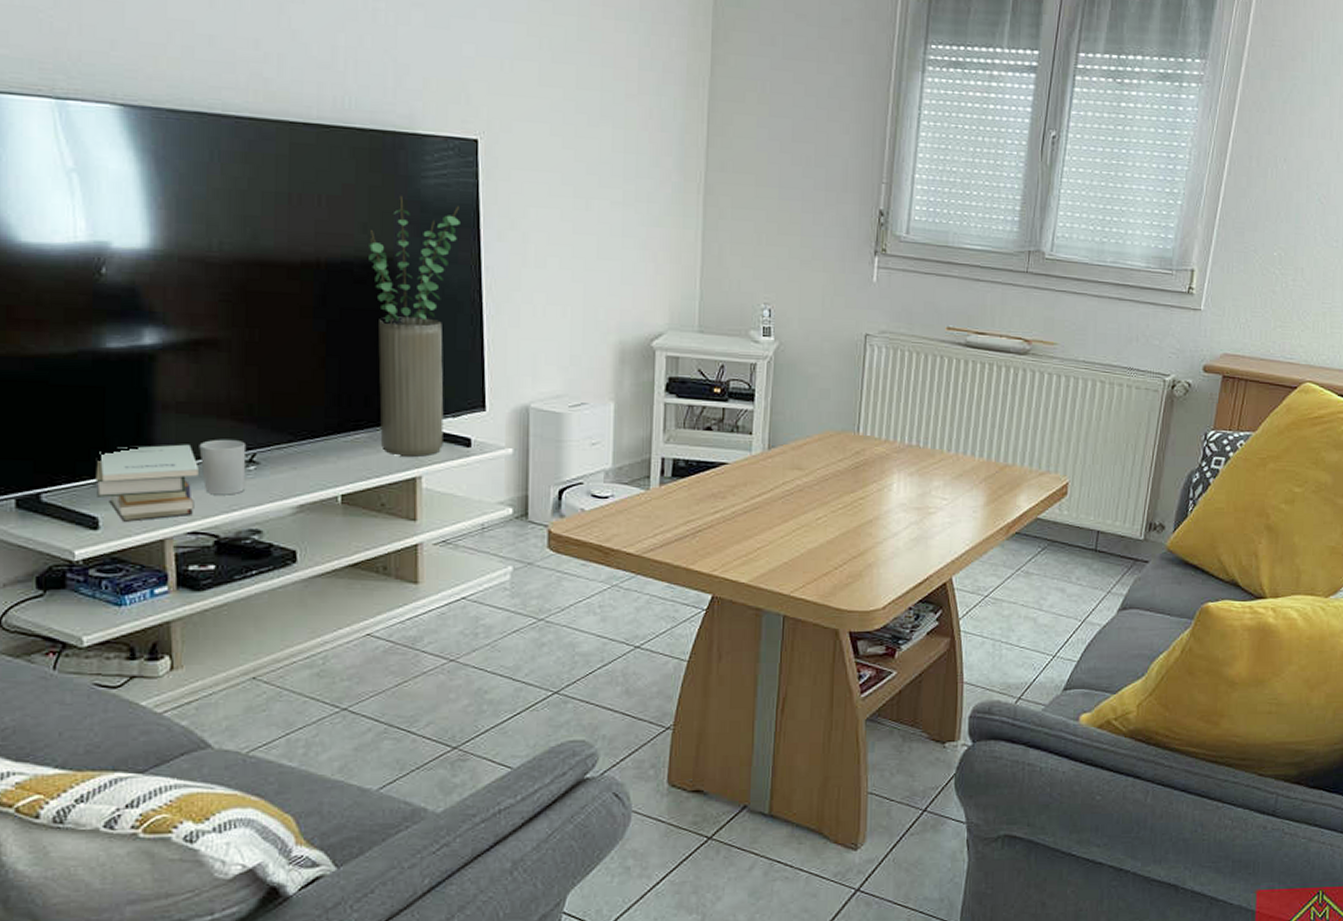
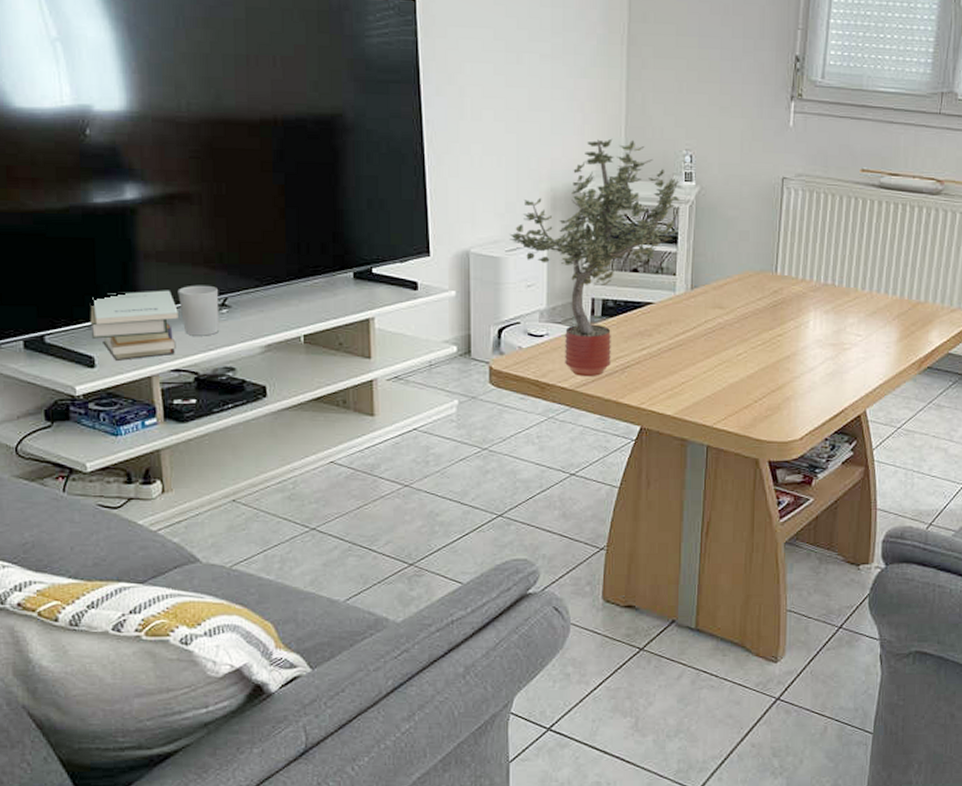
vase: present [369,195,460,457] -> none [320,54,402,299]
potted tree: none [573,290,758,542] -> present [509,138,681,377]

